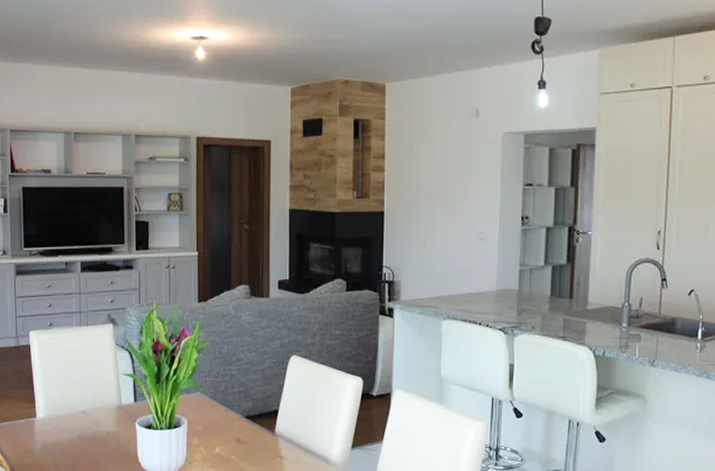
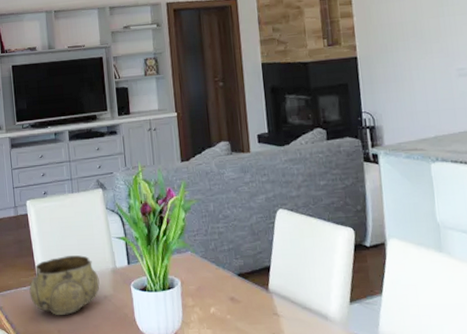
decorative bowl: none [27,390,103,449] -> present [29,255,100,315]

